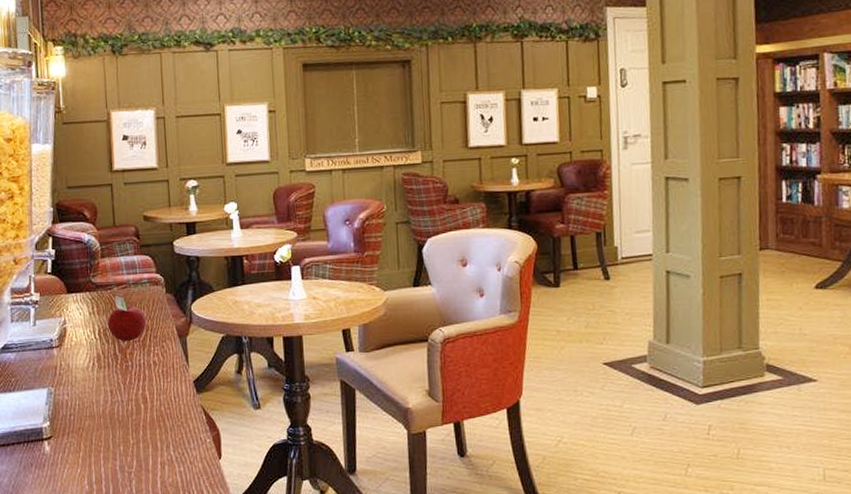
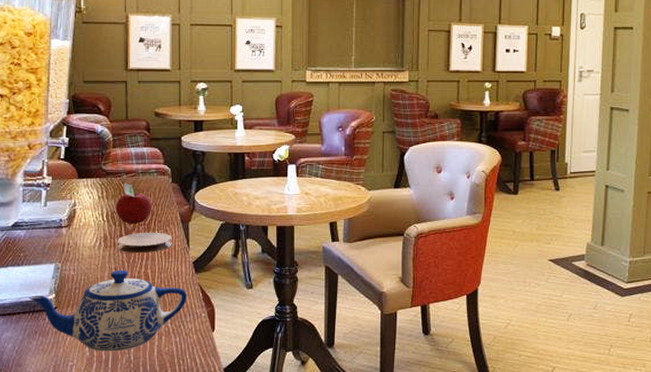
teapot: none [23,392,189,485] -> present [29,270,186,352]
coaster: none [112,349,170,374] -> present [118,232,172,254]

